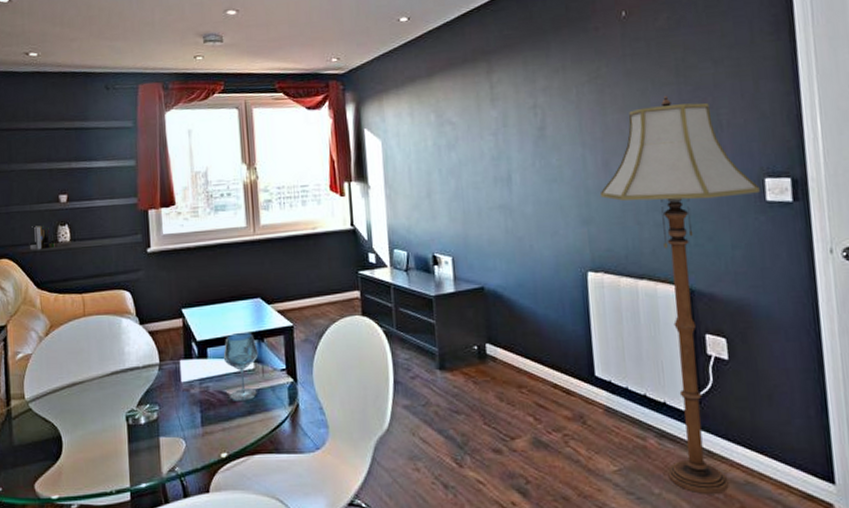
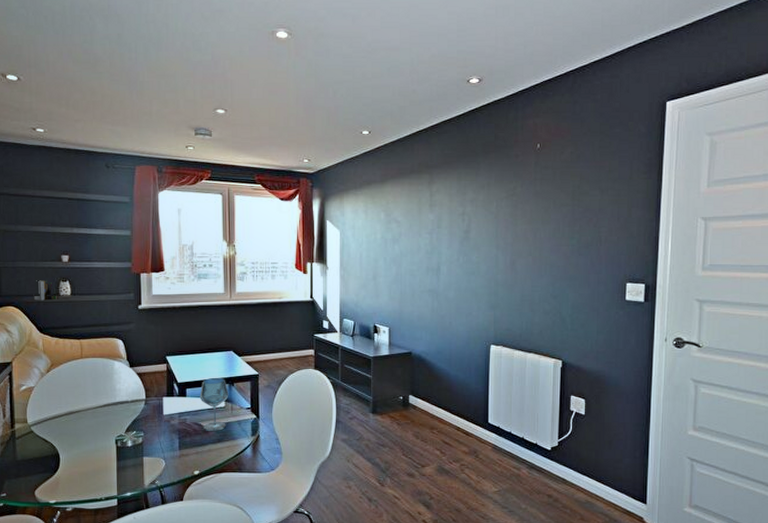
floor lamp: present [599,95,760,494] -> none [505,213,622,509]

